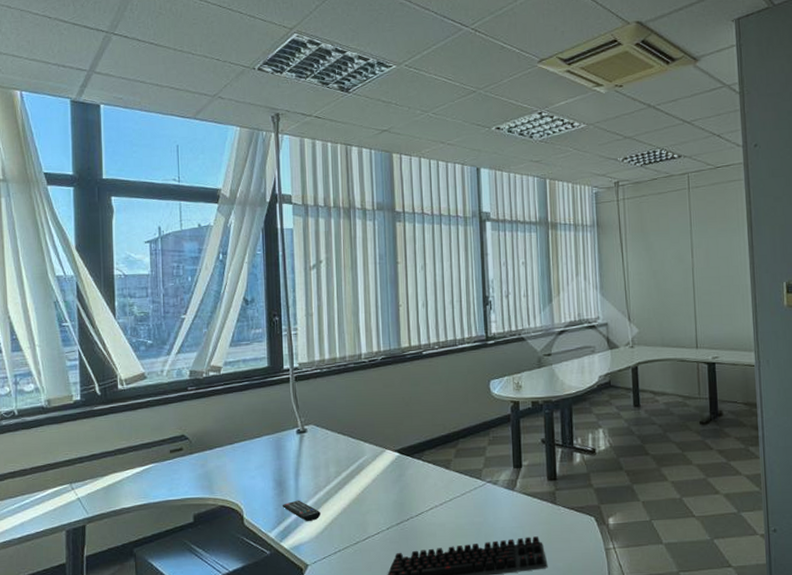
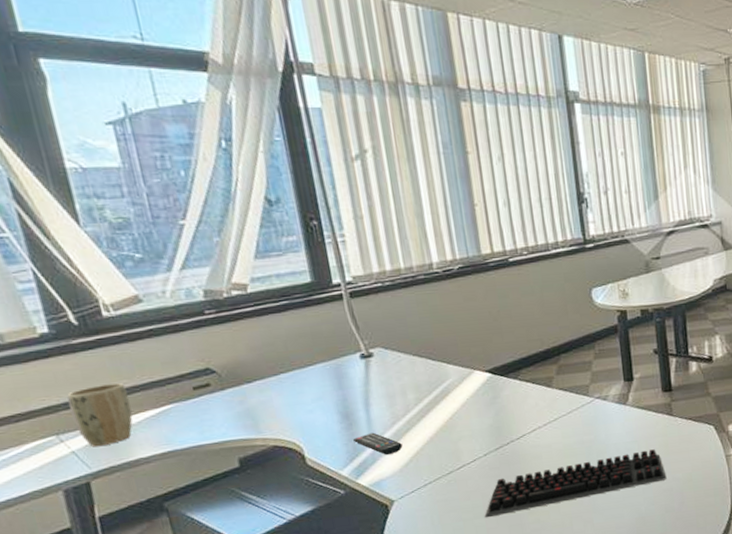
plant pot: none [83,444,124,495] -> present [67,383,133,446]

